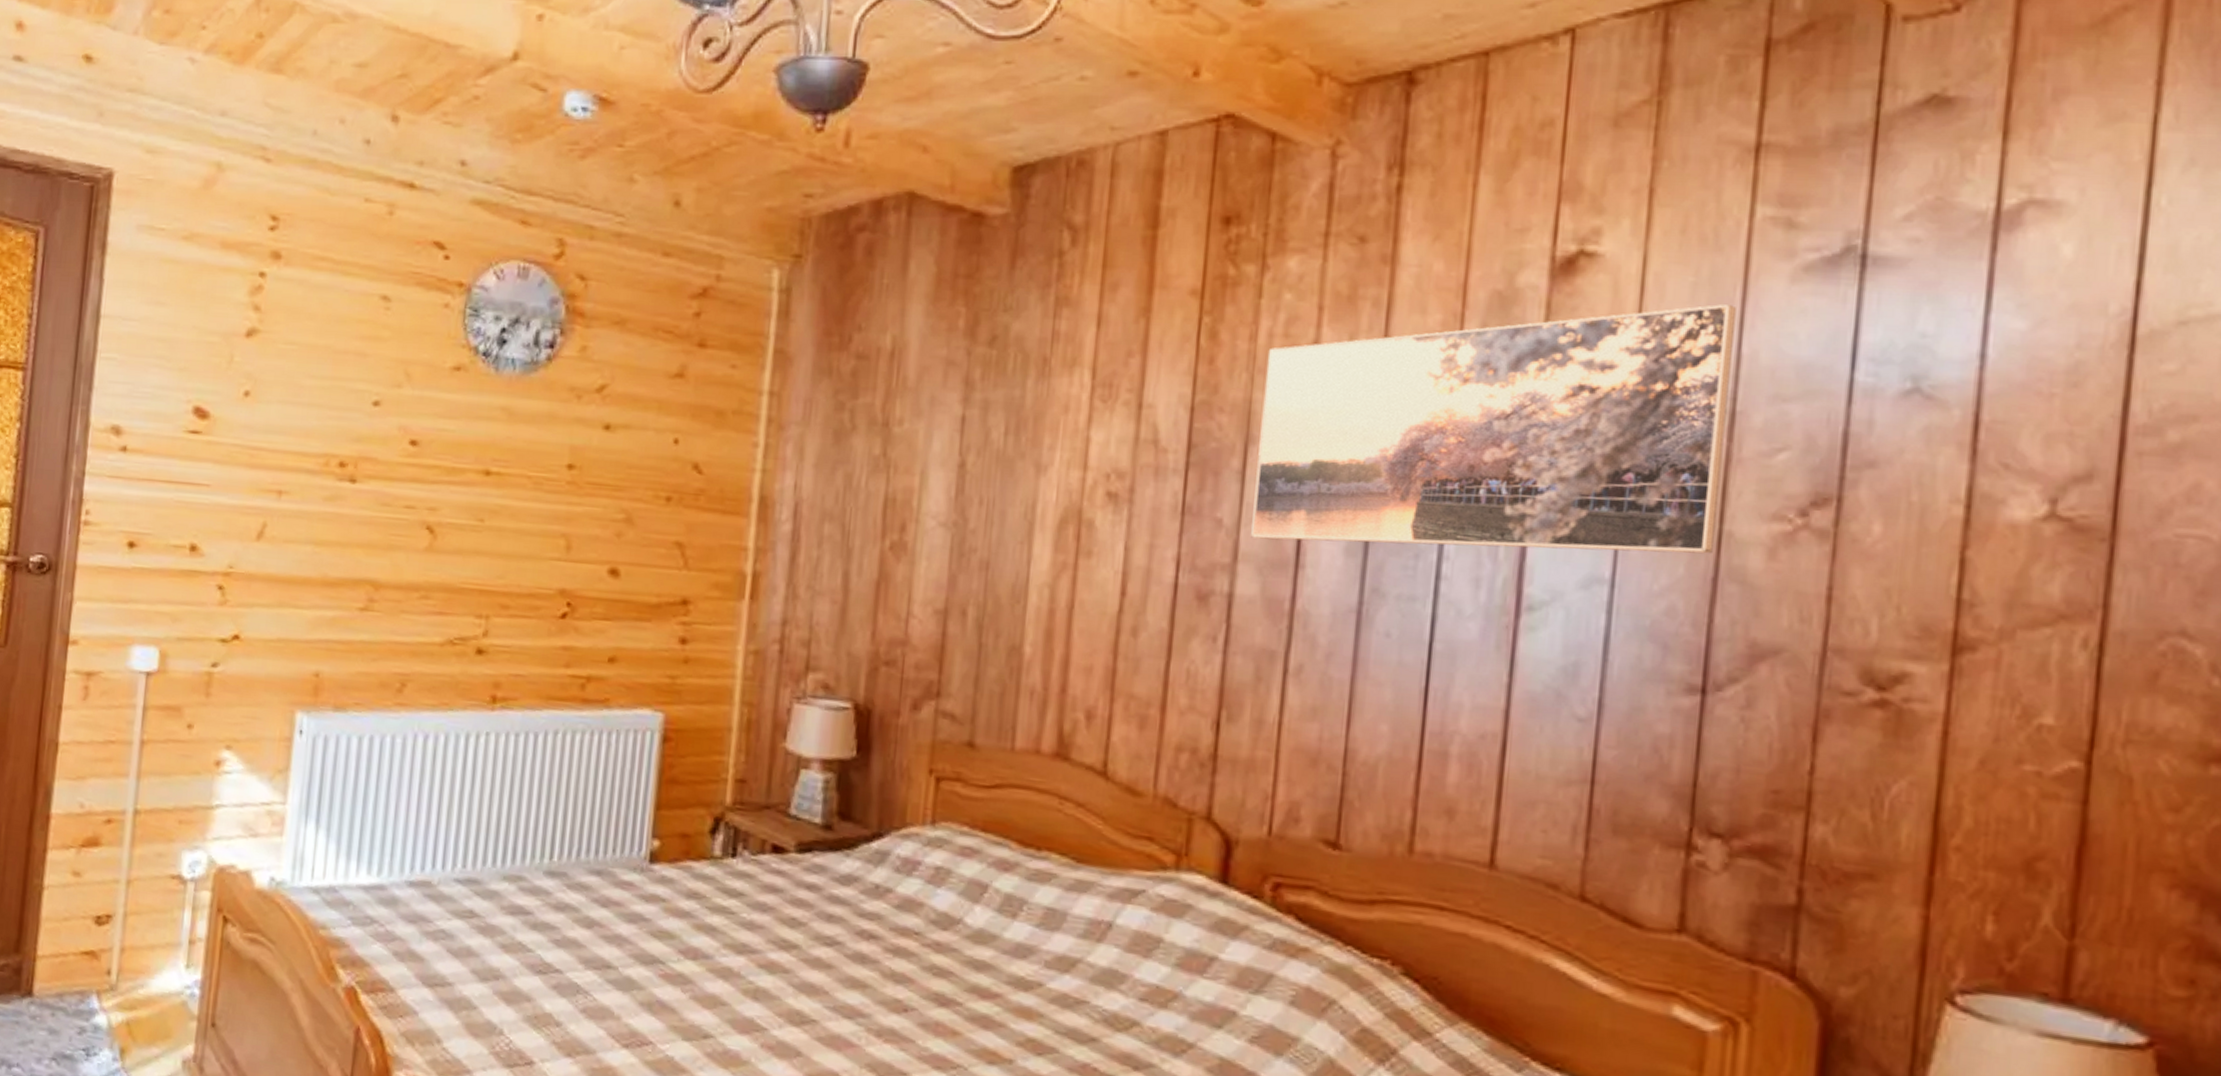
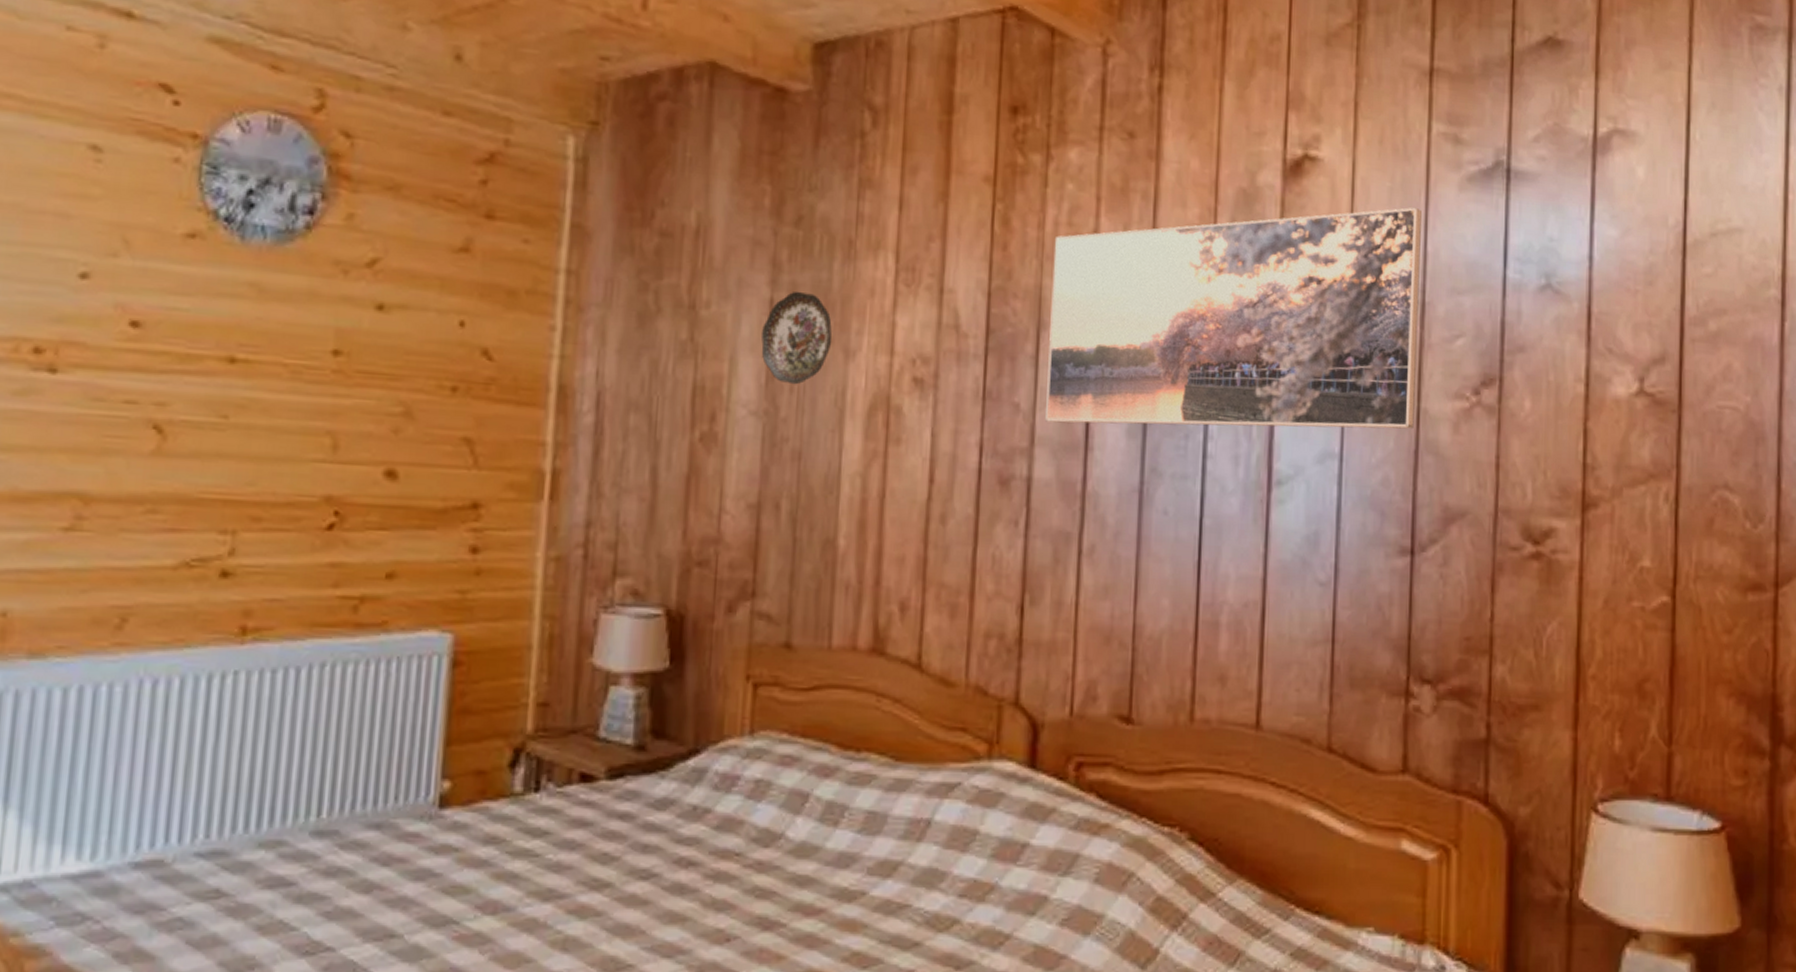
decorative plate: none [952,408,1024,498] -> present [761,291,832,385]

